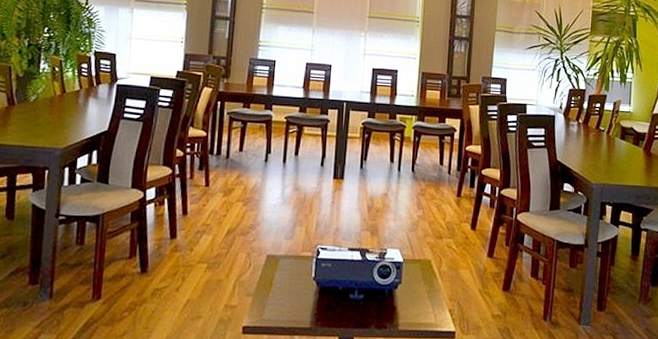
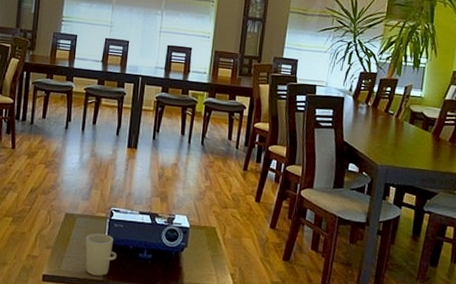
cup: none [289,275,325,323] -> present [85,233,117,276]

